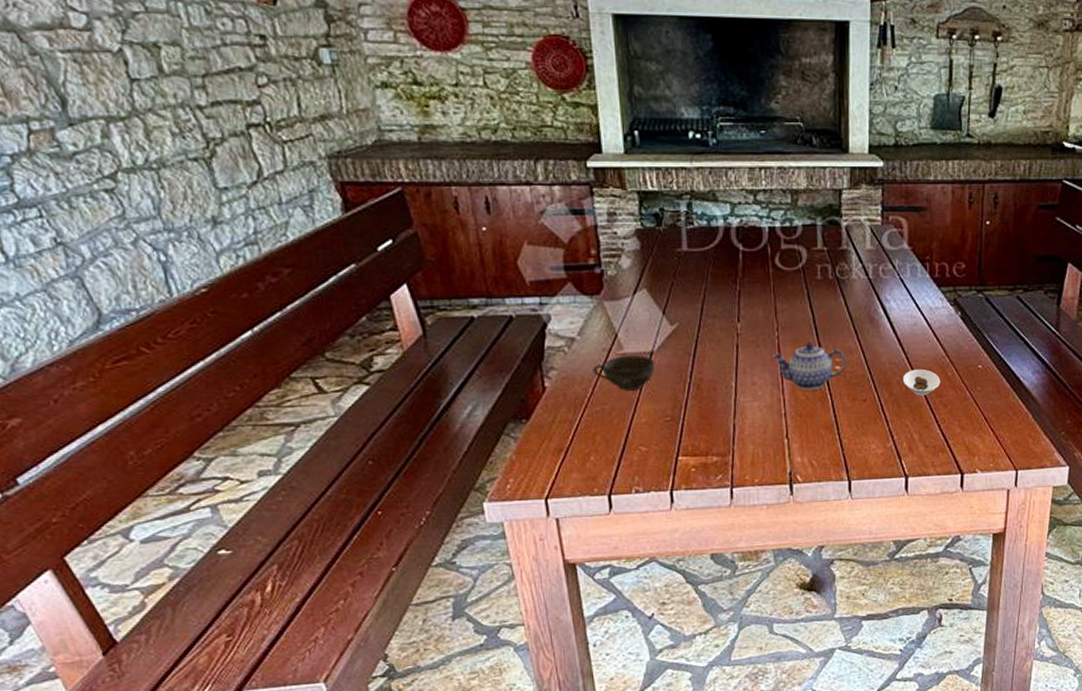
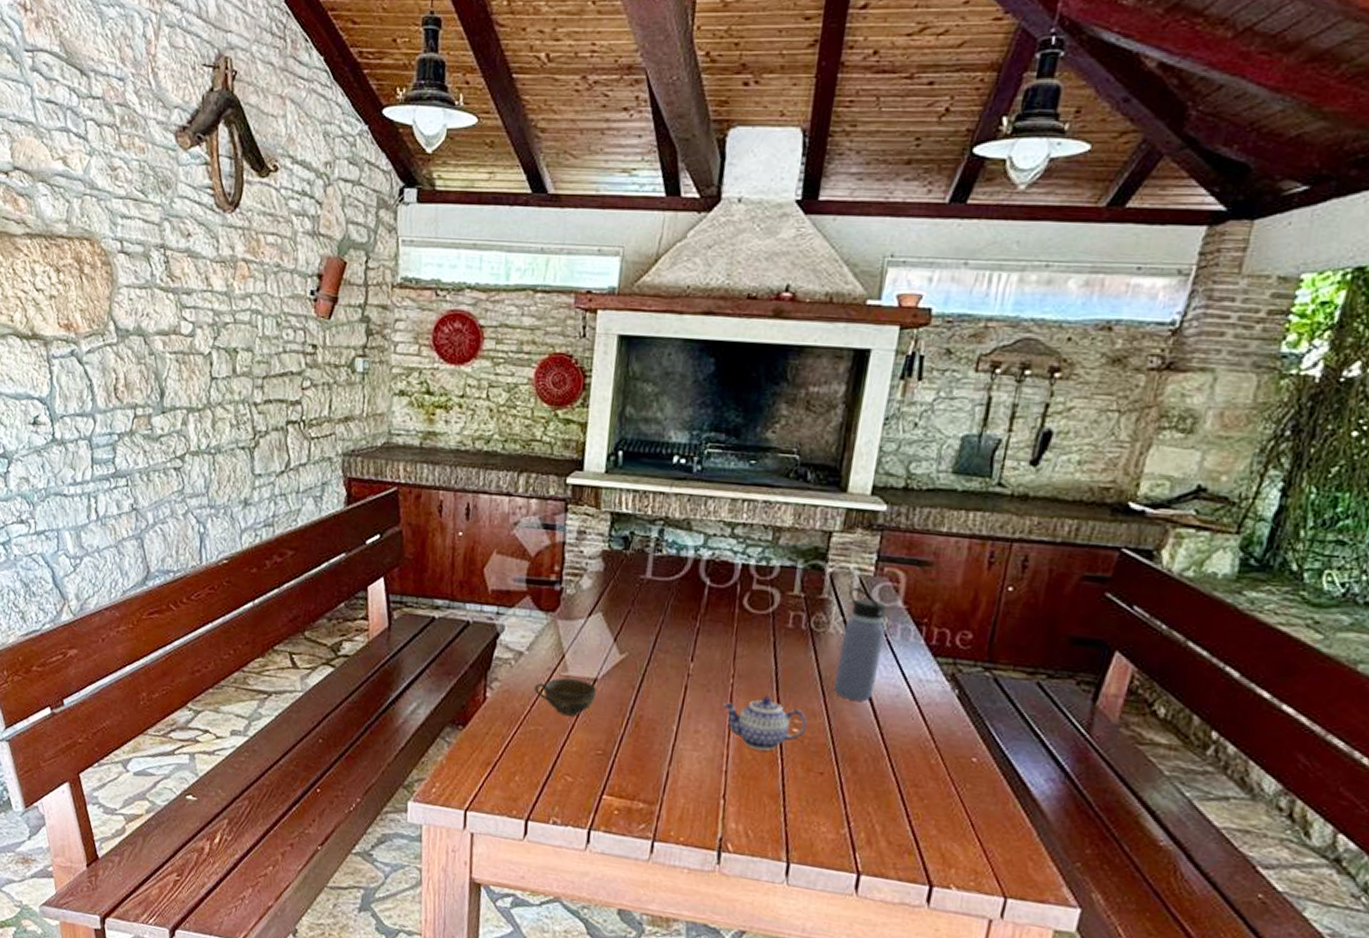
water bottle: none [863,236,898,334] -> present [833,586,886,701]
saucer: present [903,369,941,396] -> none [872,748,920,782]

